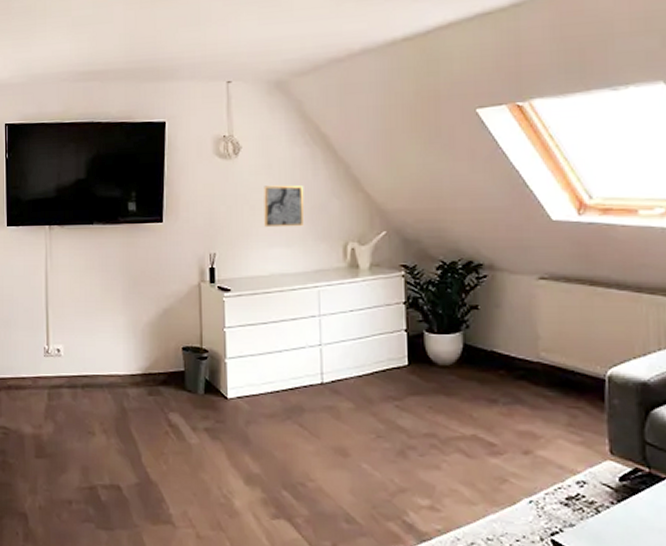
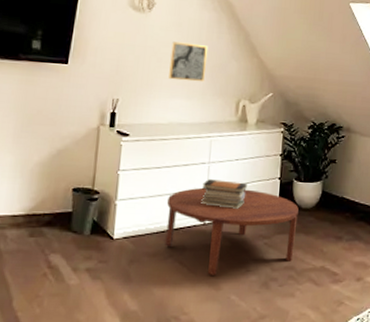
coffee table: none [279,343,435,440] -> present [165,187,299,275]
book stack: none [315,334,367,366] -> present [201,179,247,209]

